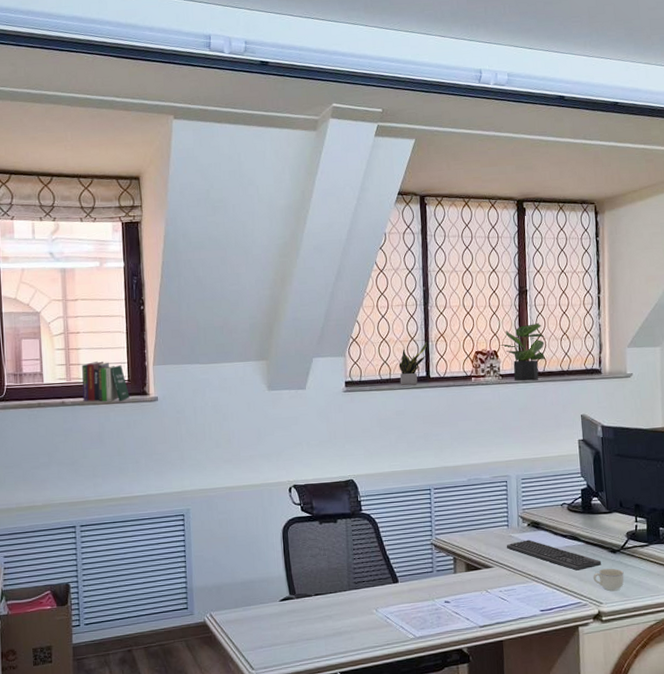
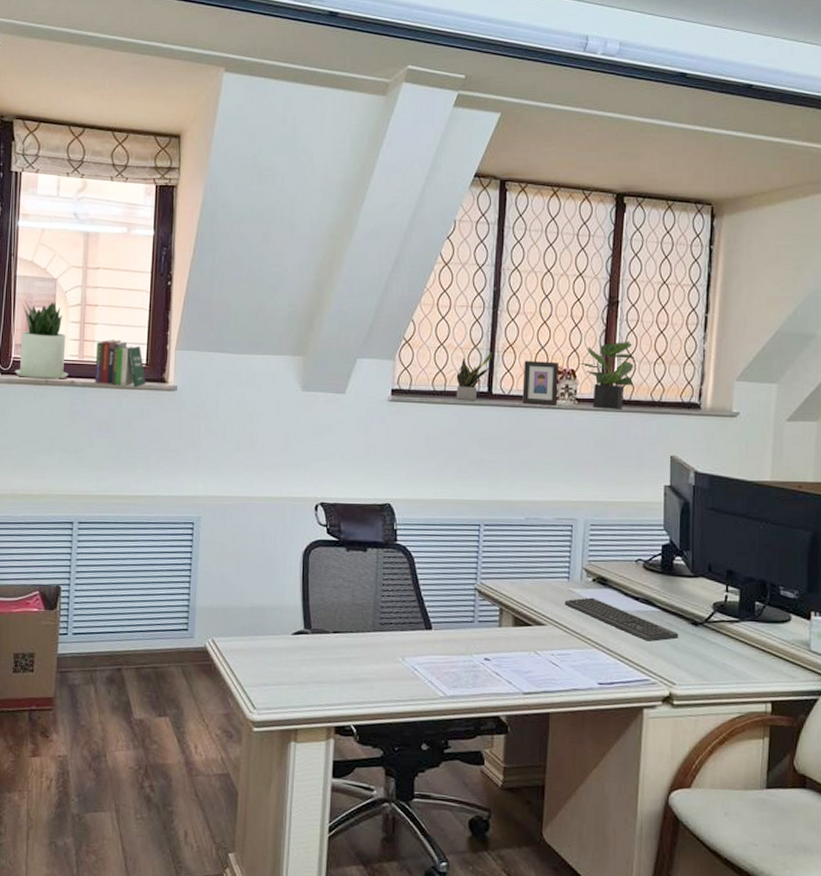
planter: none [8,332,59,404] -> present [14,300,68,380]
picture frame: none [454,345,485,384] -> present [522,360,560,407]
cup: present [593,568,625,591] -> none [667,643,705,672]

